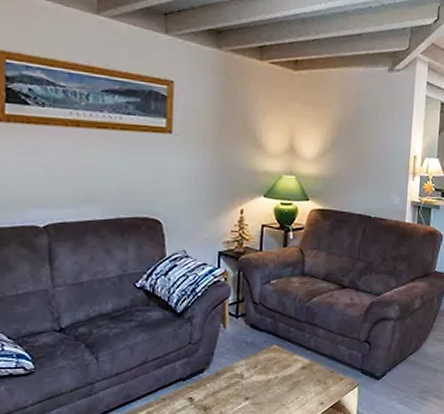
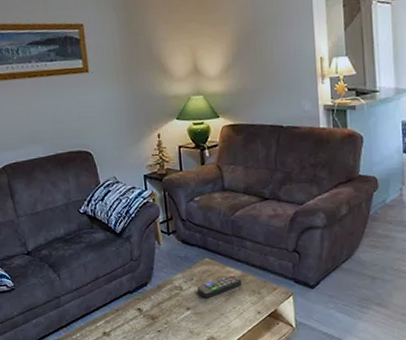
remote control: none [260,362,309,388] -> present [197,274,242,299]

